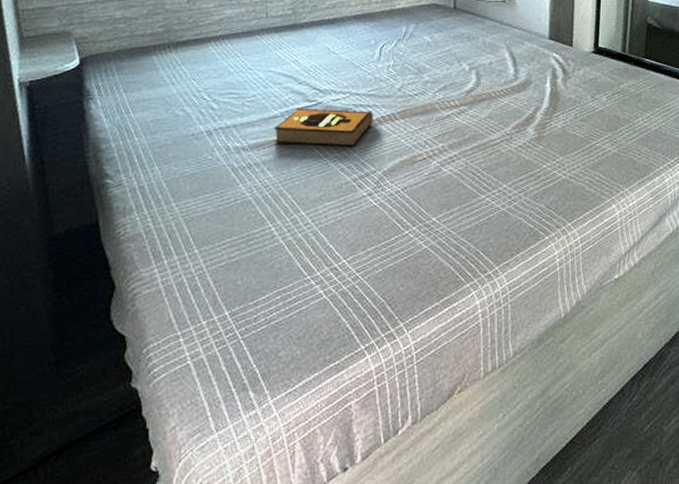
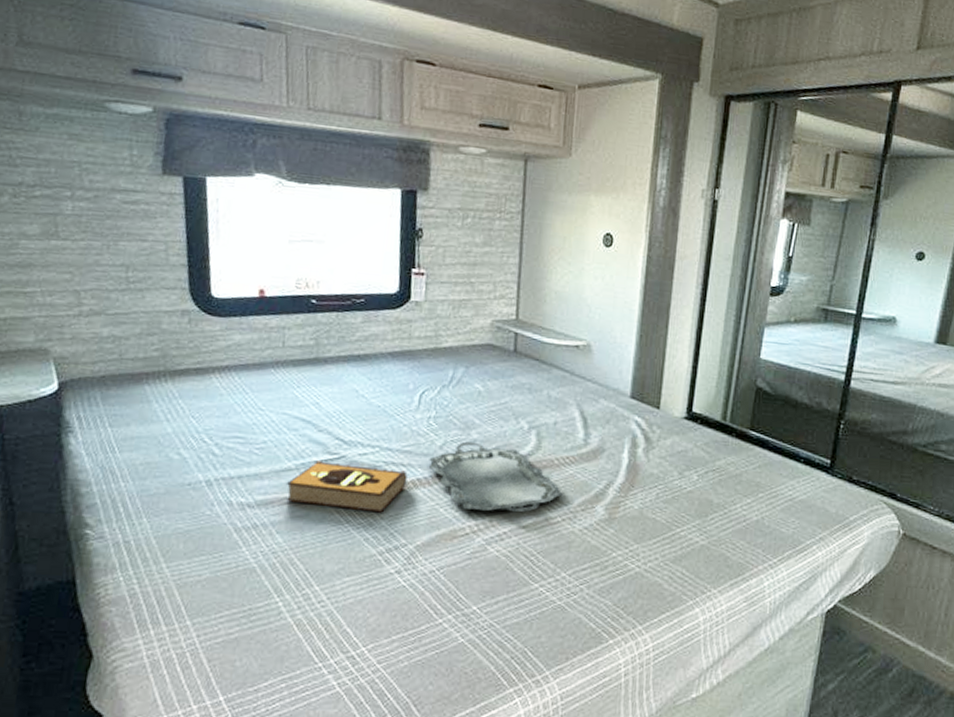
serving tray: none [390,83,500,139] -> present [429,441,563,513]

